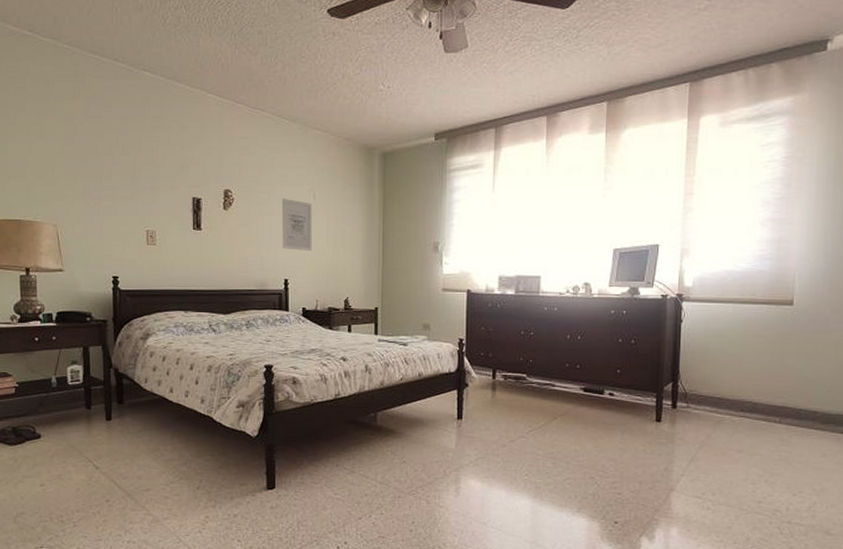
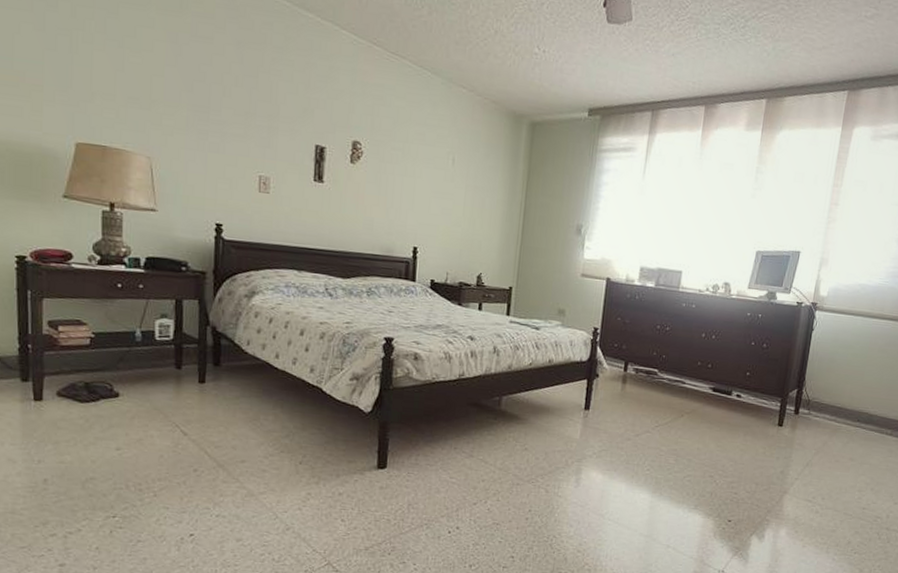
wall art: present [282,198,312,252] -> none [413,158,450,220]

